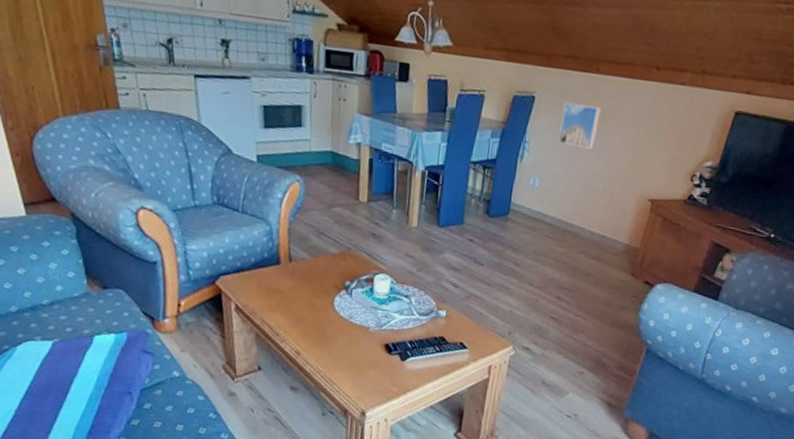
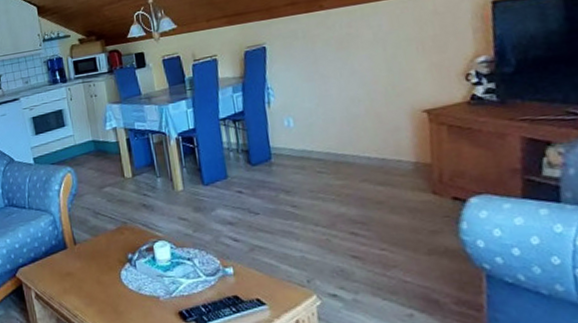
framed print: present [558,103,601,149] -> none [297,38,340,81]

